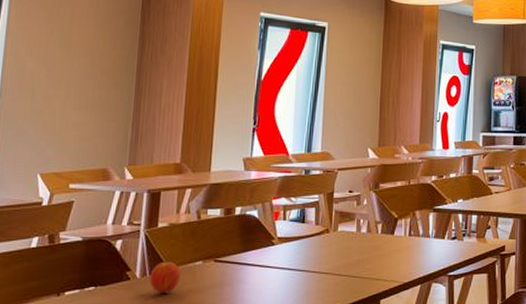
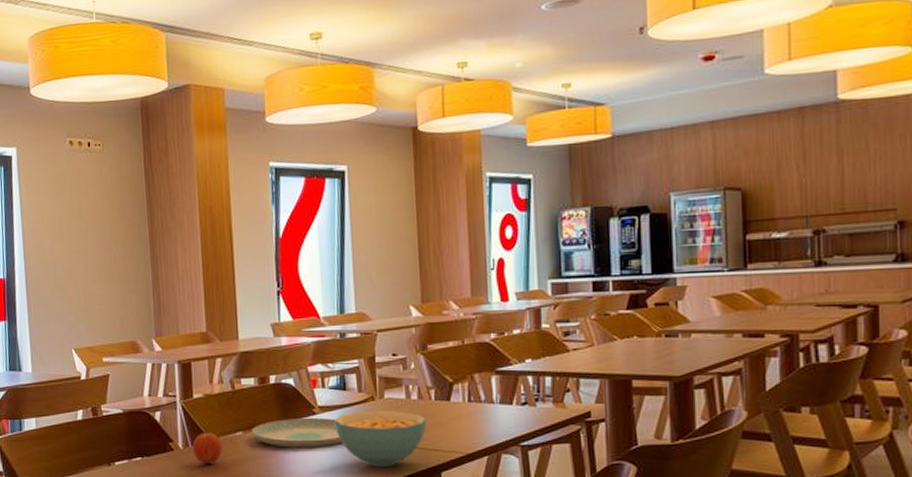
plate: none [211,248,295,277] -> present [251,417,342,448]
cereal bowl: none [291,243,373,295] -> present [335,411,427,466]

